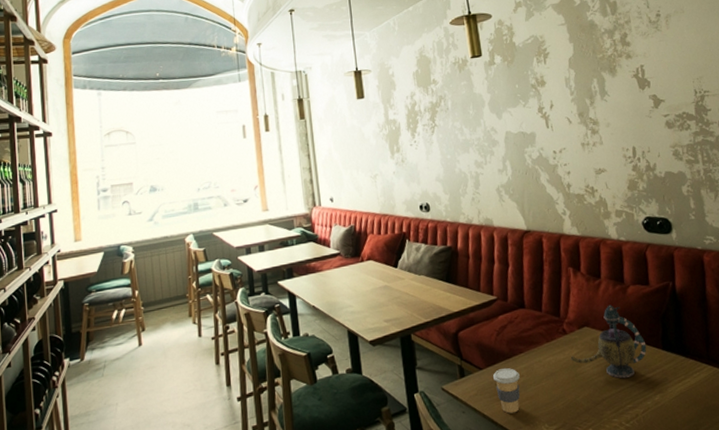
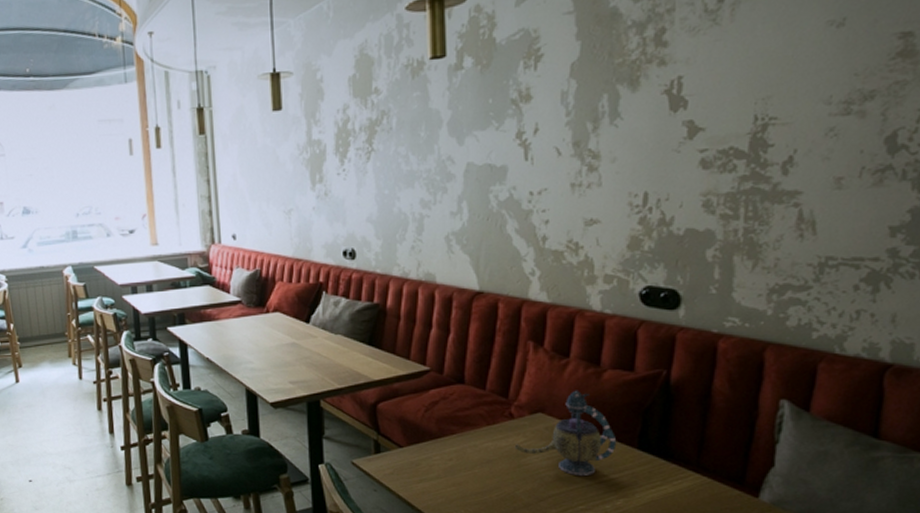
coffee cup: present [493,368,520,414] -> none [415,449,448,498]

